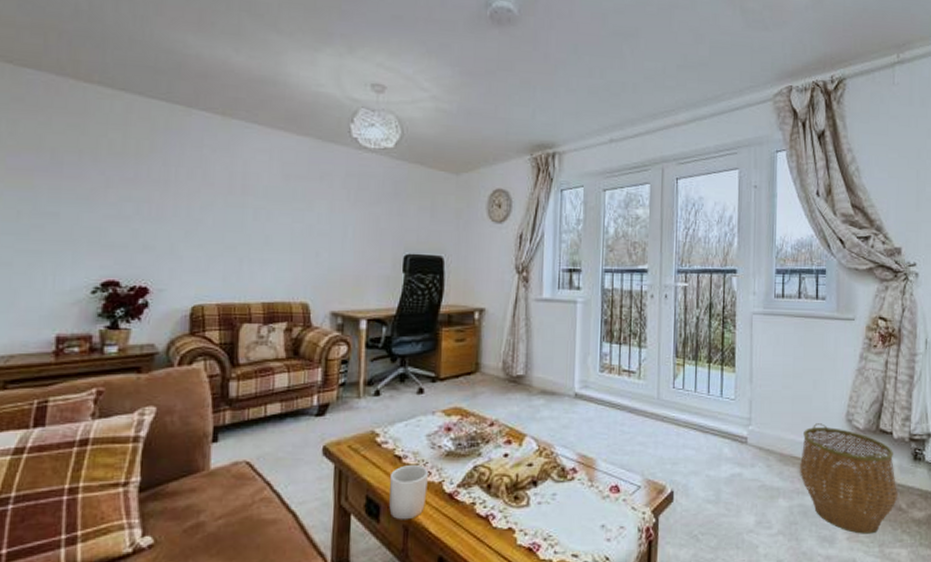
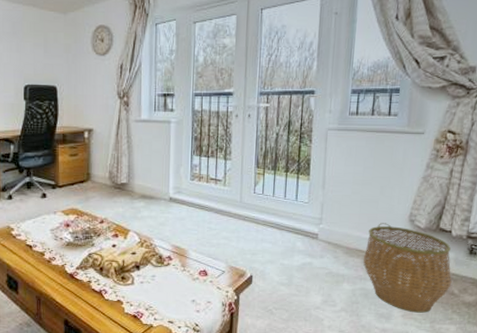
mug: present [389,464,428,520] -> none [23,251,53,293]

